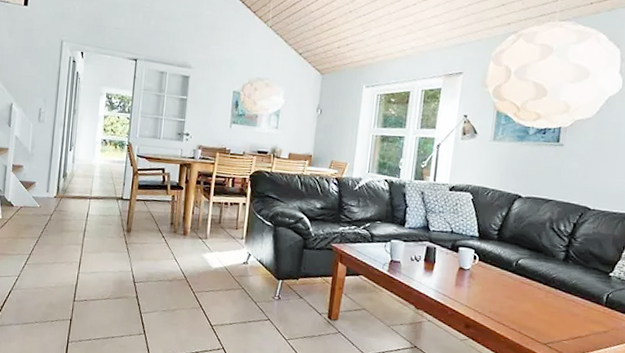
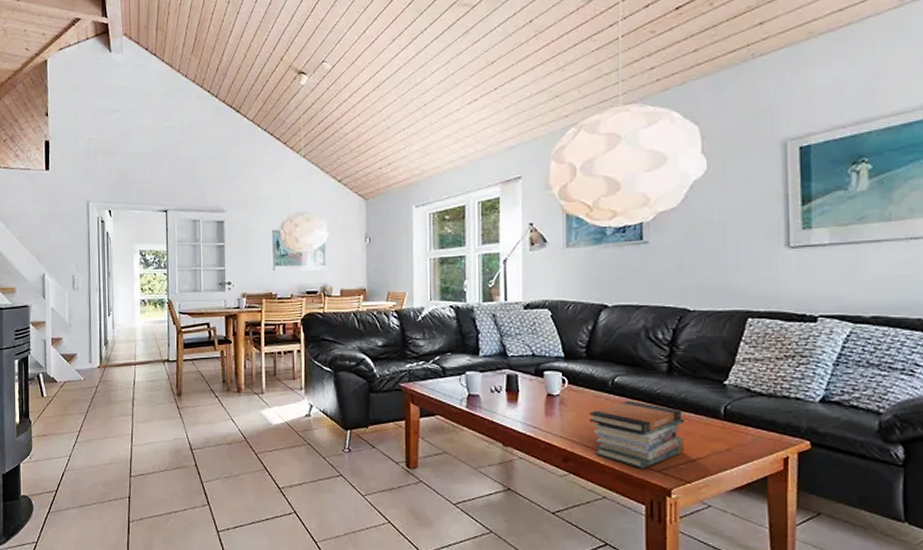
book stack: none [492,280,573,341] -> present [589,401,685,469]

